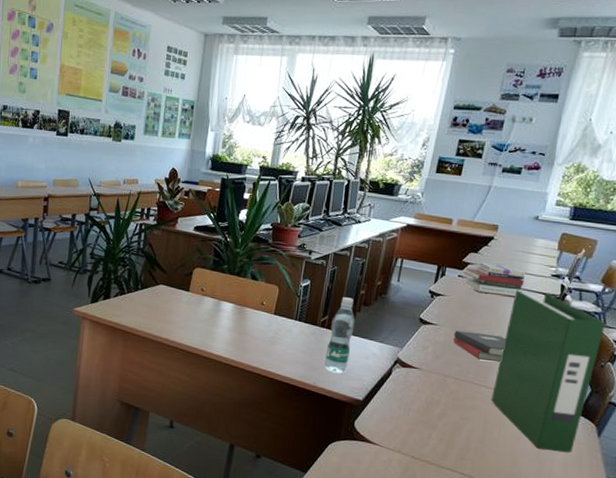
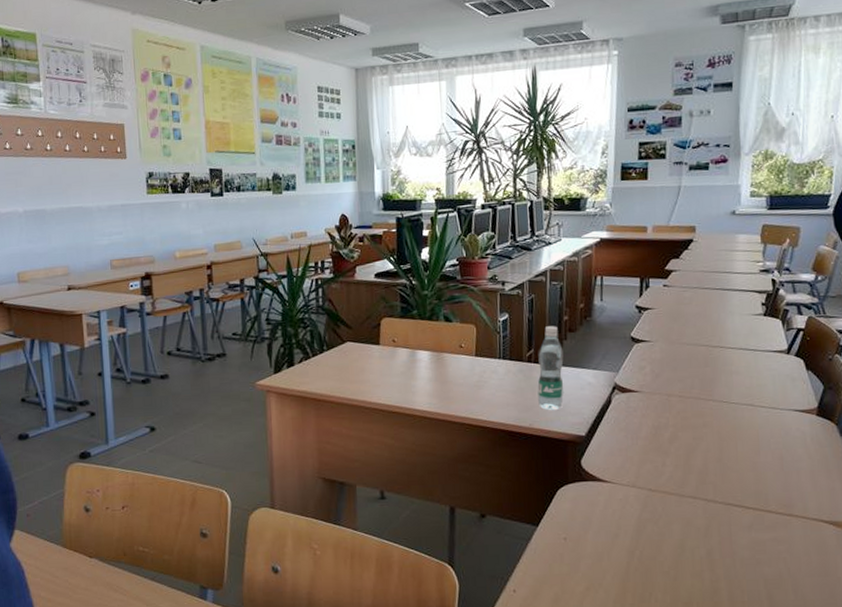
hardback book: present [453,330,506,363] -> none [670,343,726,373]
books: present [464,262,526,299] -> none [669,267,735,301]
binder: present [491,290,606,452] -> none [721,290,826,459]

